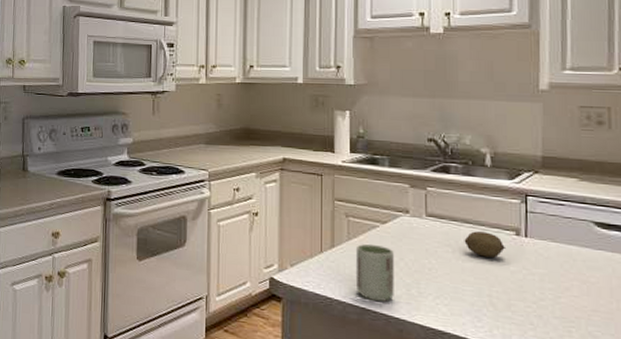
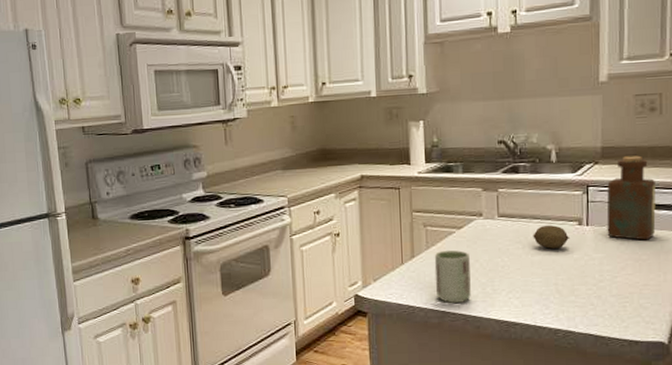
bottle: none [548,168,606,262] -> present [606,155,656,241]

